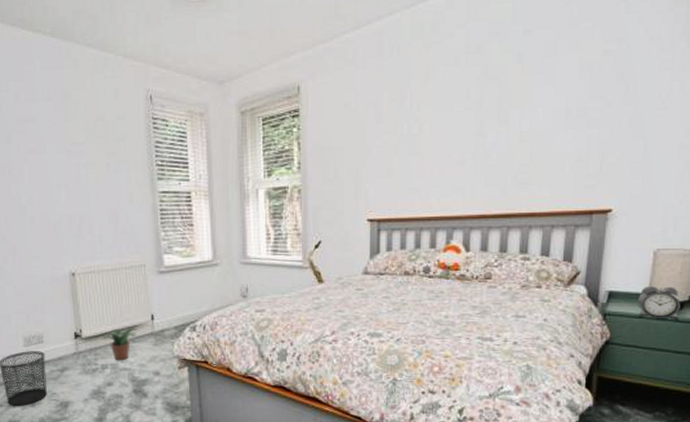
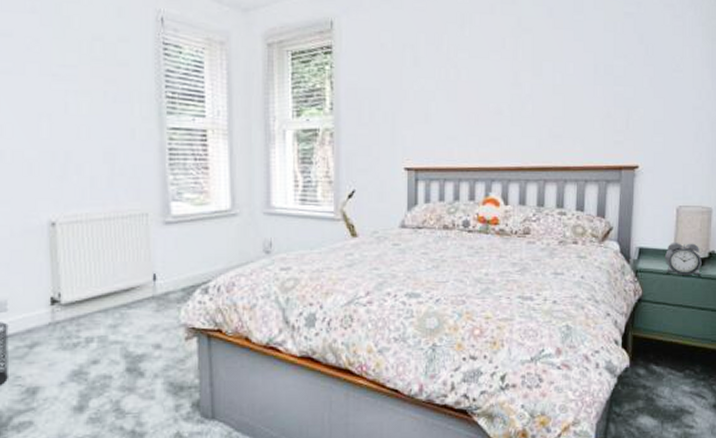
potted plant: present [102,327,137,361] -> none [88,289,135,332]

